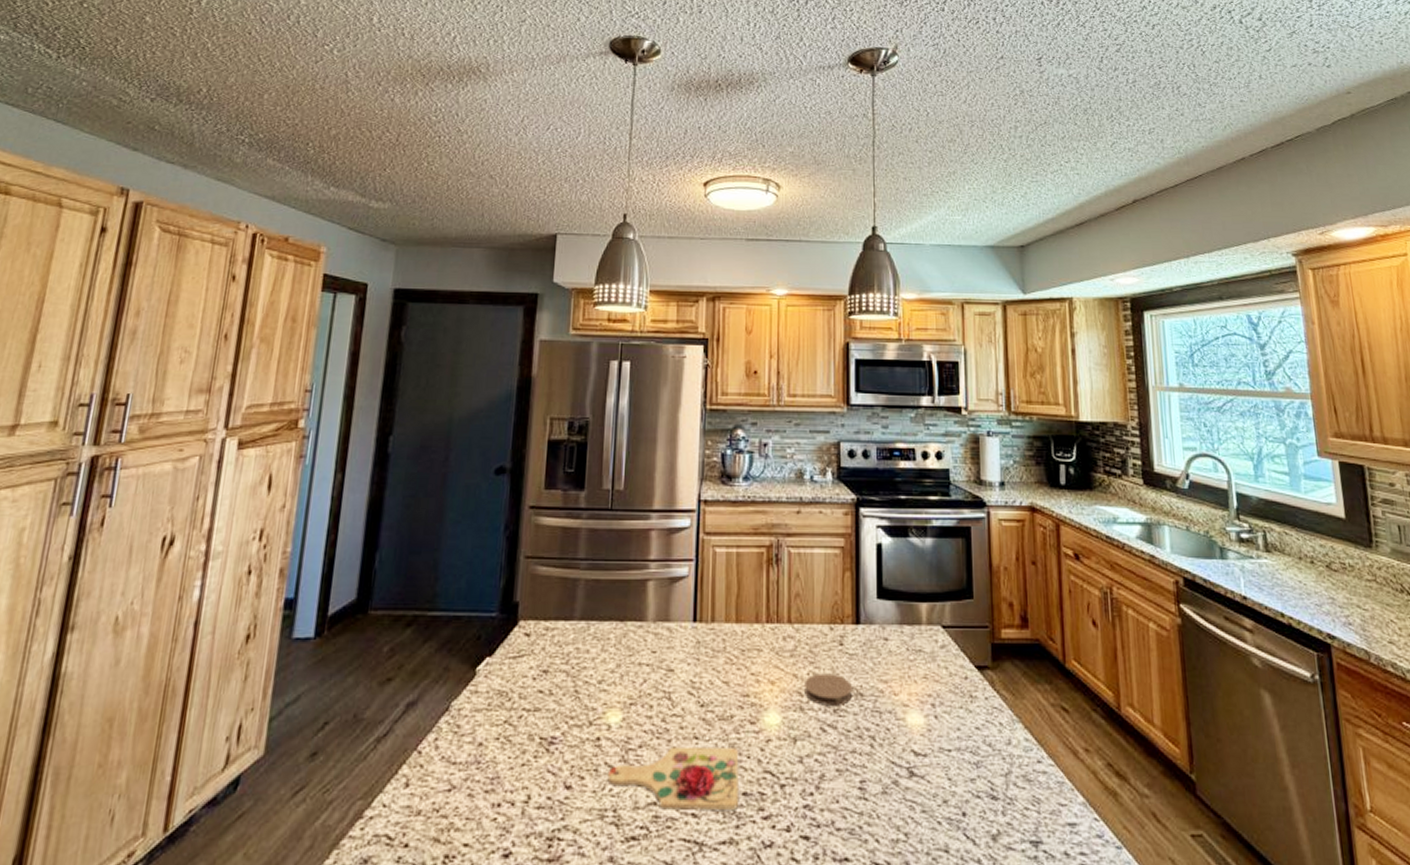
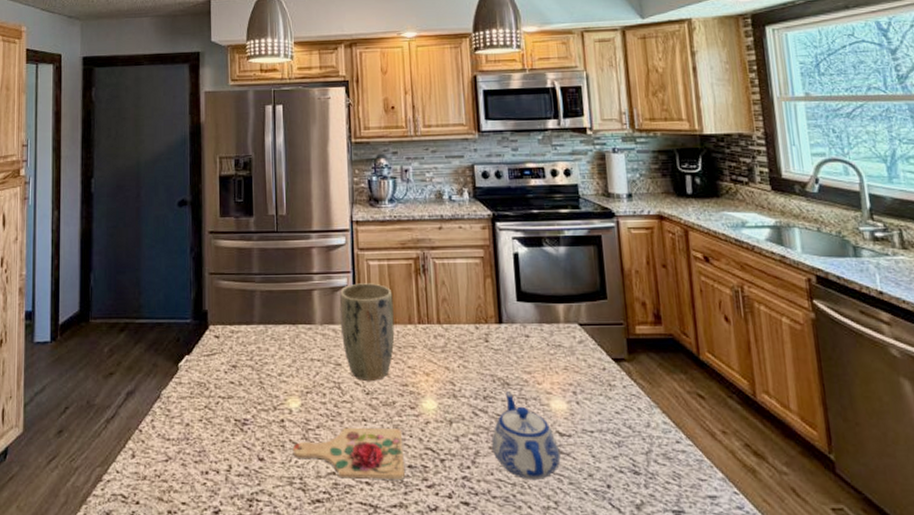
plant pot: none [676,573,740,690] -> present [339,283,395,381]
coaster: present [805,674,852,705] -> none [456,366,499,393]
teapot: none [838,704,914,809] -> present [491,392,561,481]

